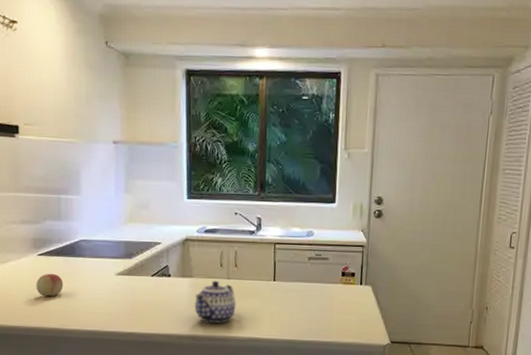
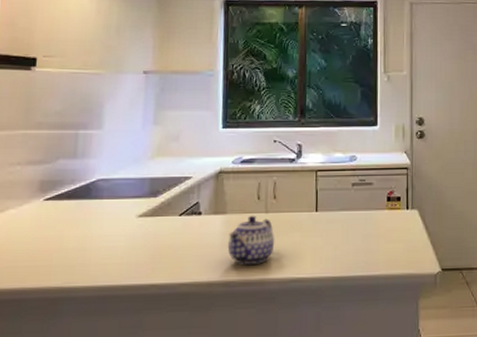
fruit: present [36,273,64,297] -> none [38,220,73,249]

